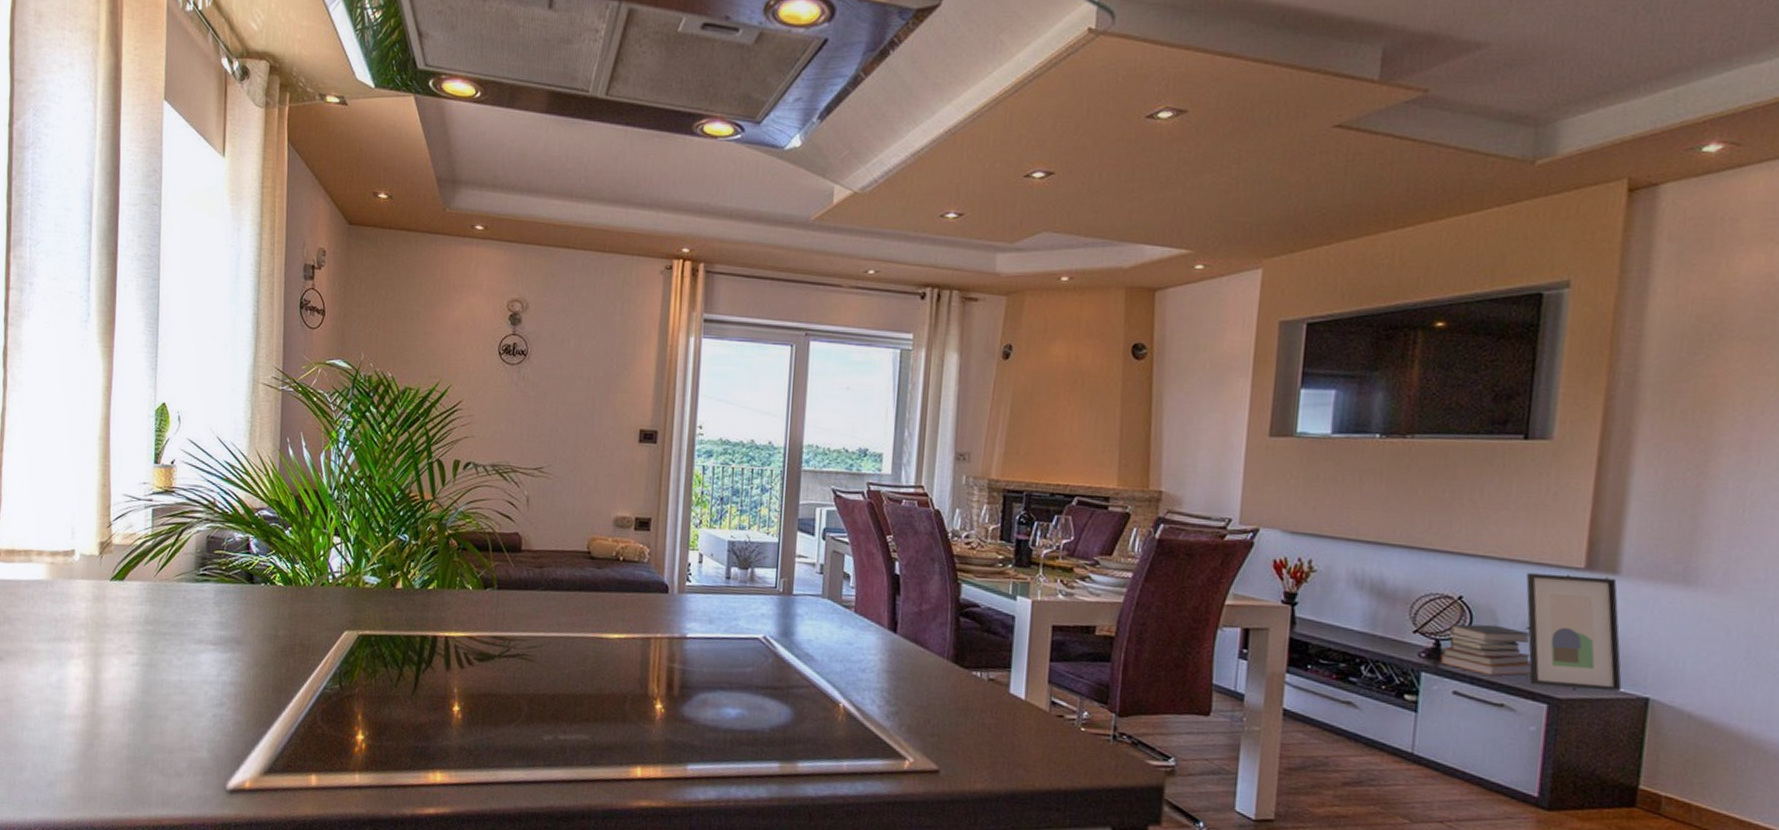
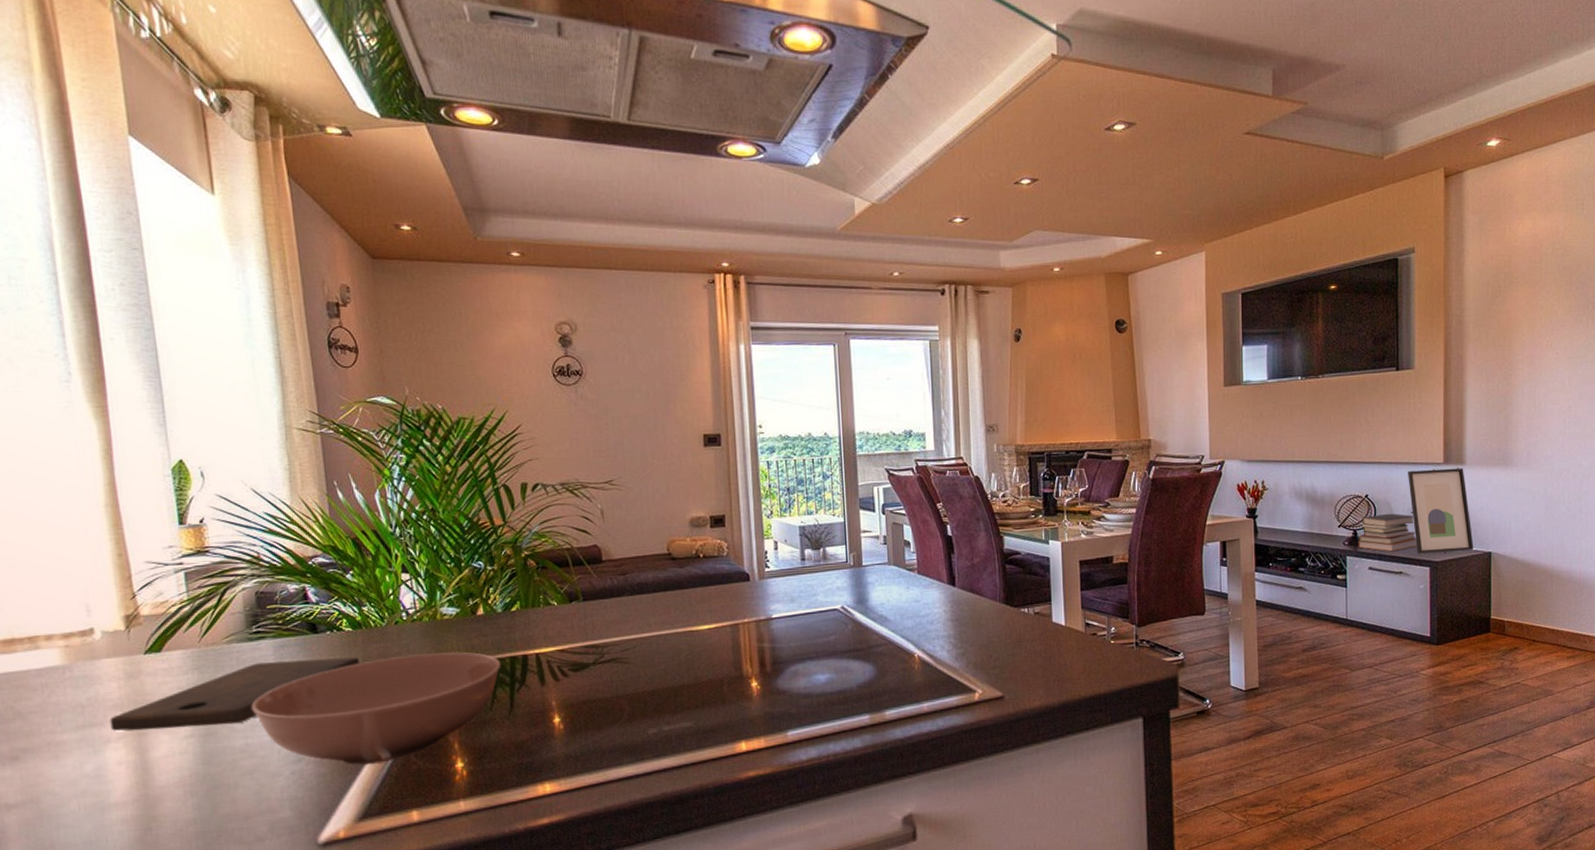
cutting board: none [75,604,285,659] -> present [109,657,359,731]
bowl: none [188,618,412,722] -> present [251,651,502,765]

